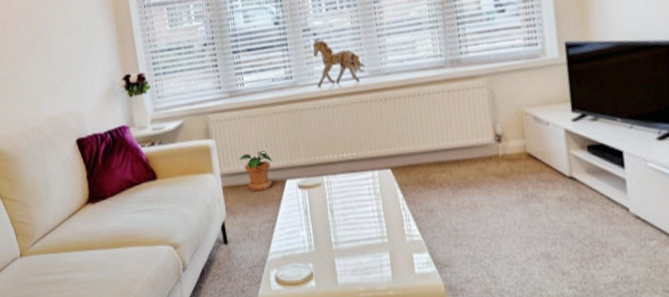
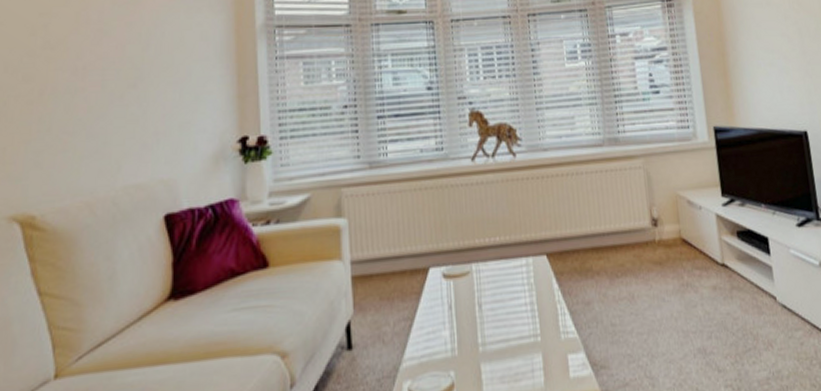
potted plant: present [239,151,272,192] -> none [375,233,415,282]

